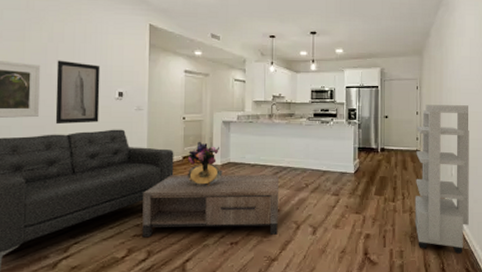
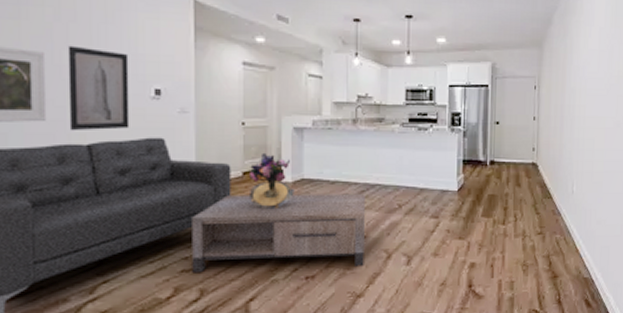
storage cabinet: present [414,105,469,254] -> none [528,108,595,283]

